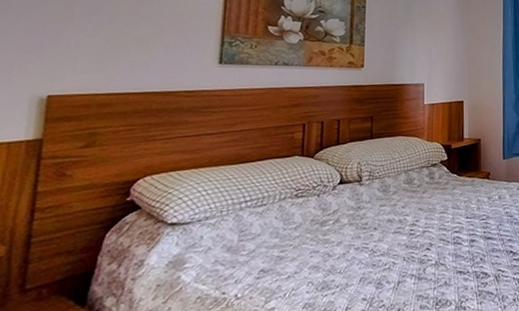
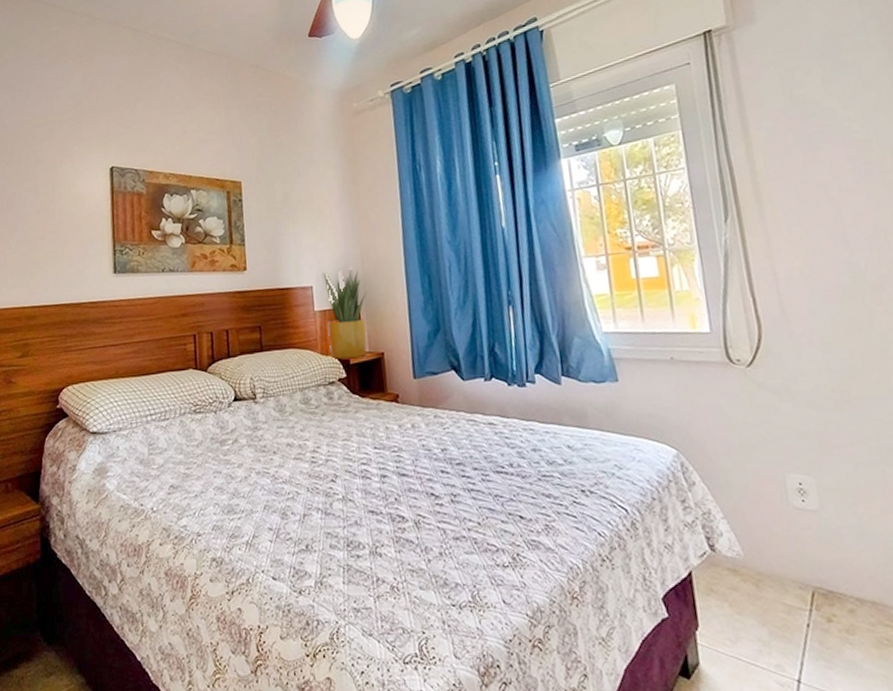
planter: none [434,71,470,145] -> present [323,270,367,360]

